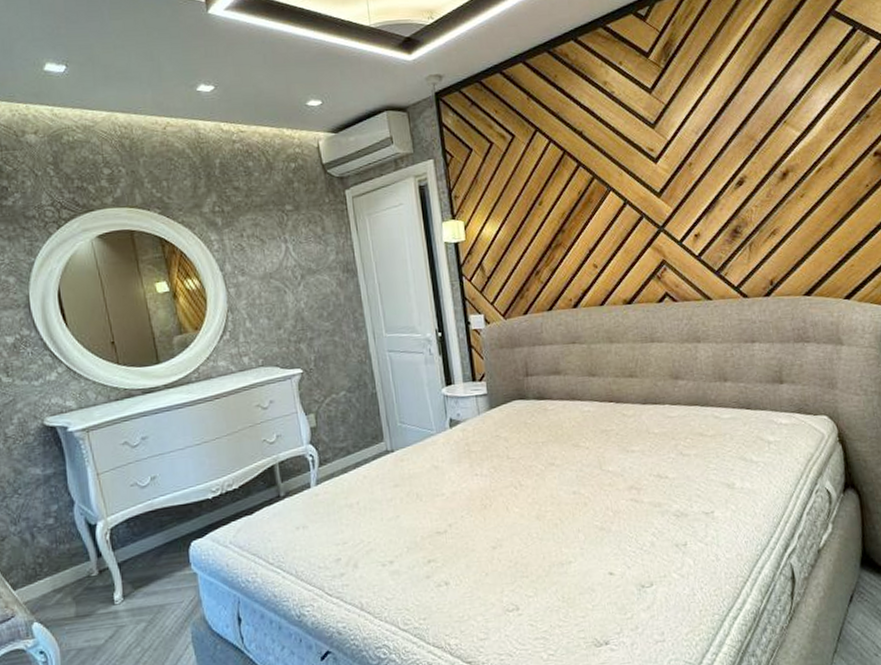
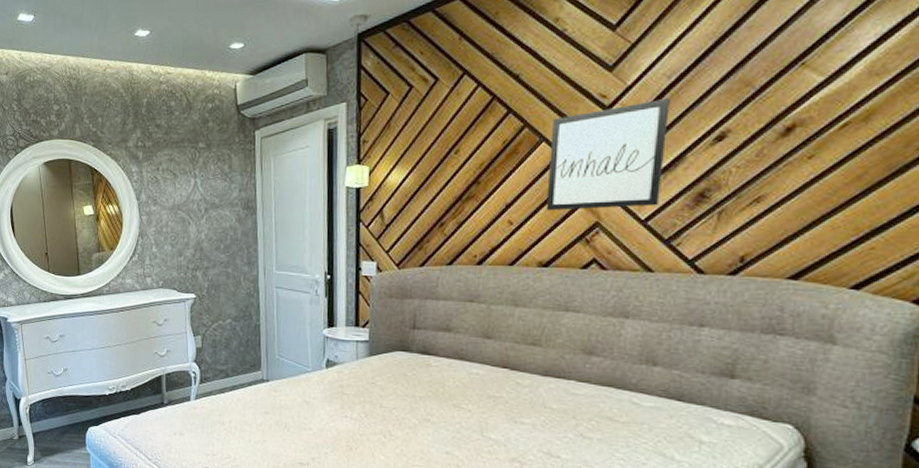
wall art: none [615,150,707,253] -> present [546,97,670,211]

